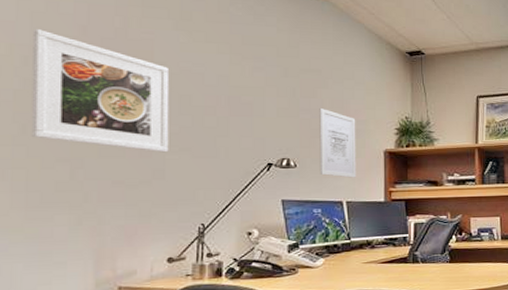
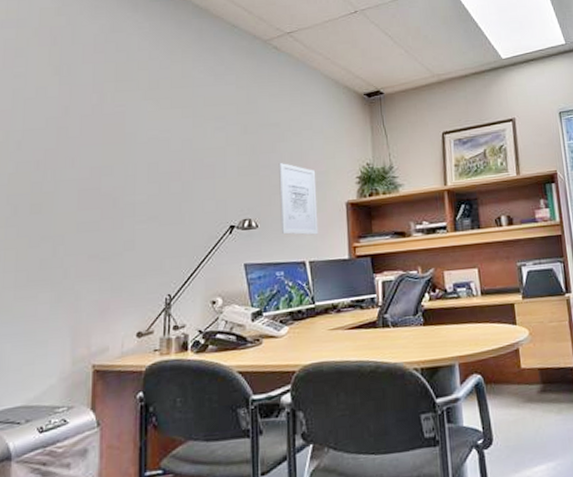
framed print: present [30,29,170,153] -> none [21,114,139,223]

